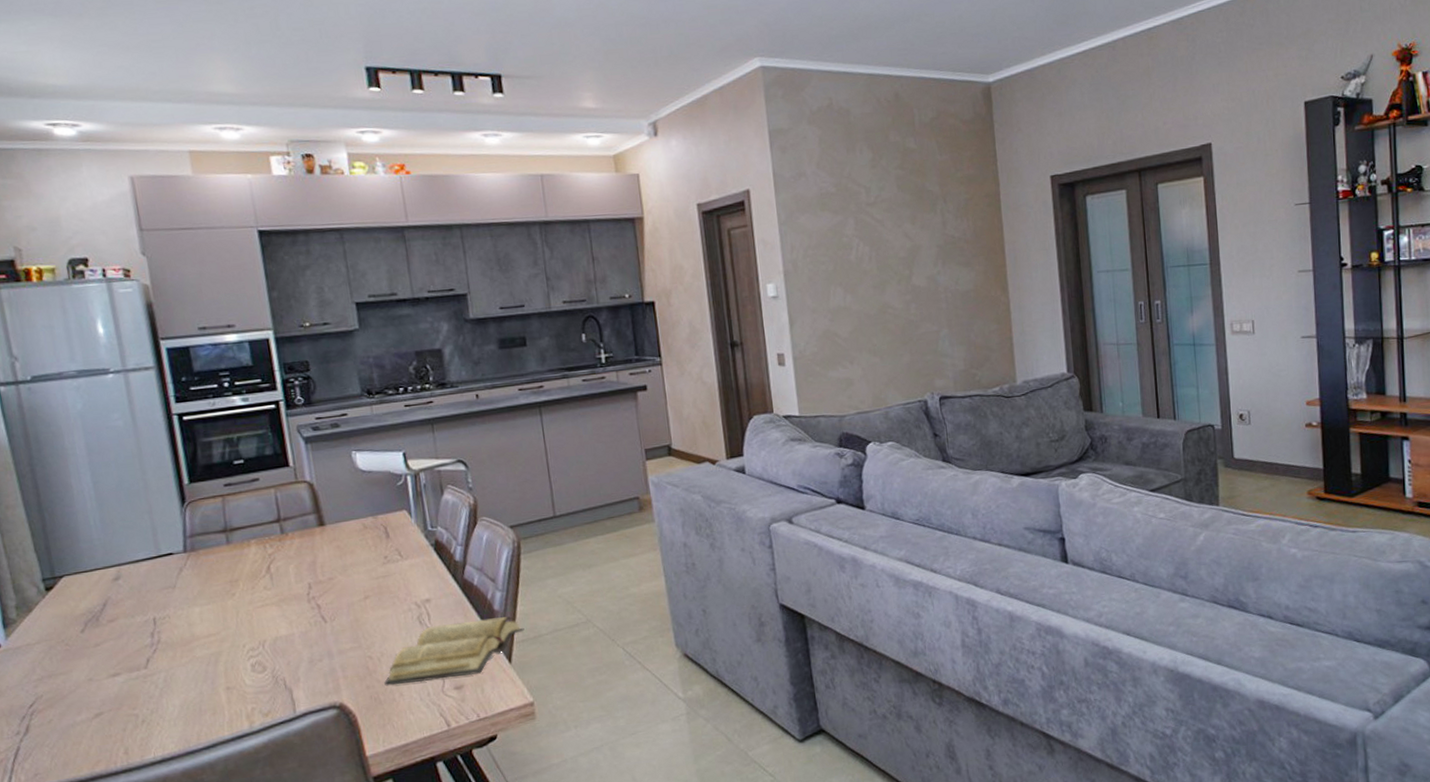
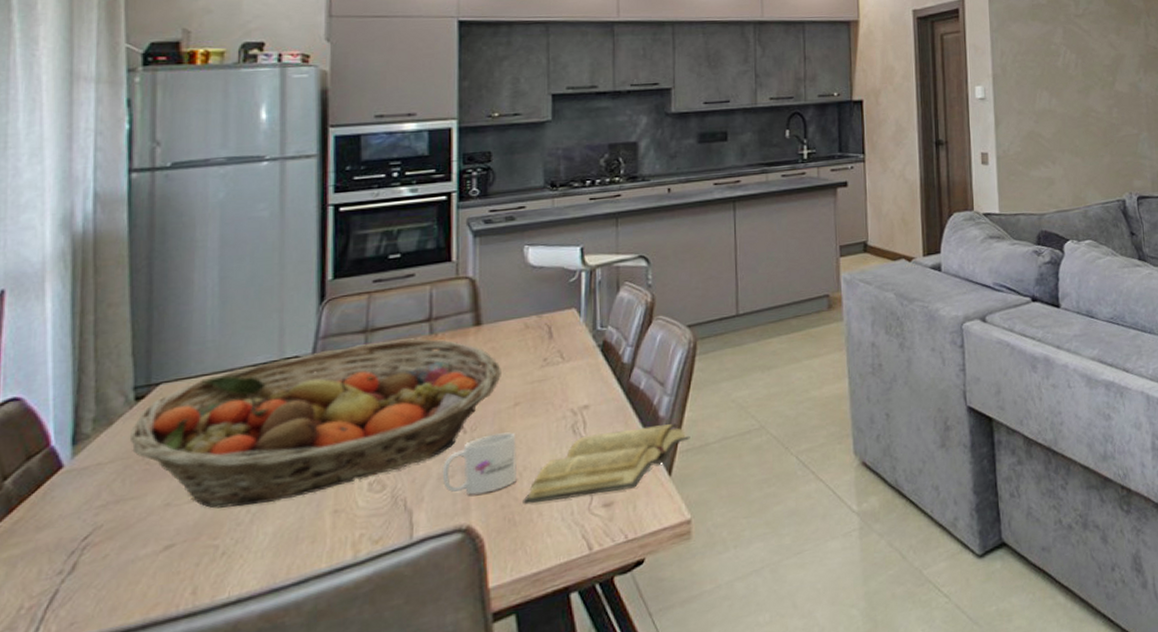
fruit basket: none [48,537,349,684] -> present [131,337,501,509]
mug: none [311,622,377,677] -> present [443,432,518,495]

